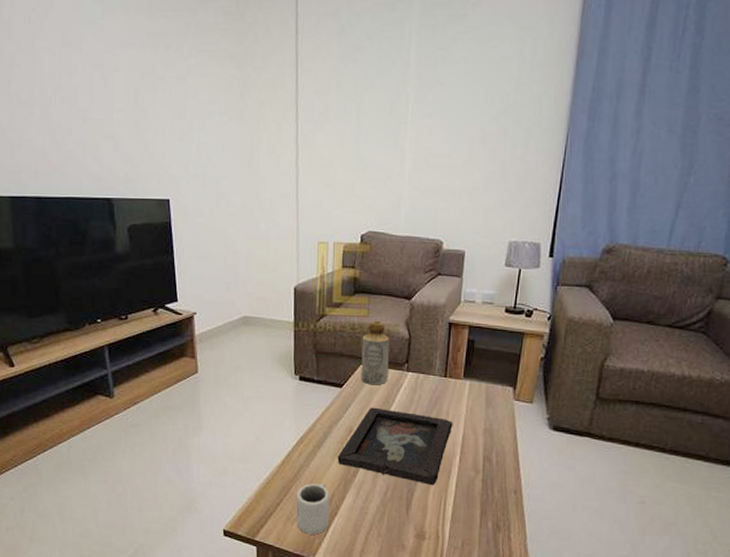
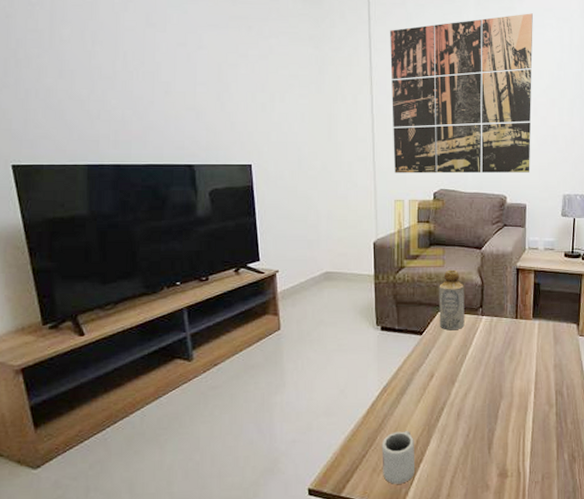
wall art: none [318,21,489,215] -> present [390,13,533,174]
decorative tray: present [337,407,453,486] -> none [420,351,526,424]

